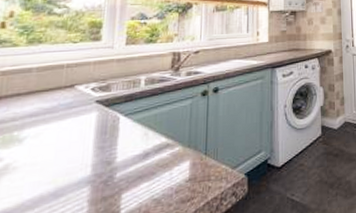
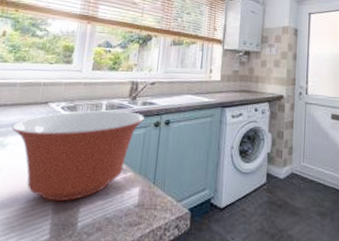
mixing bowl: none [29,84,190,193] -> present [11,109,144,202]

